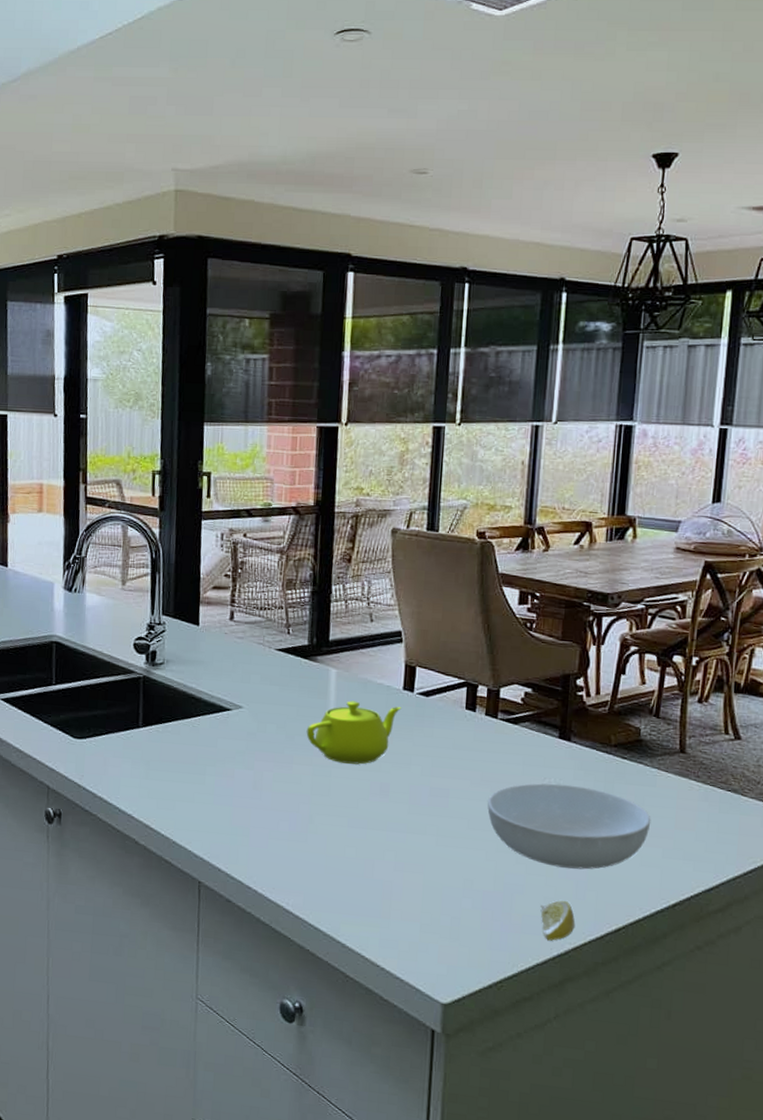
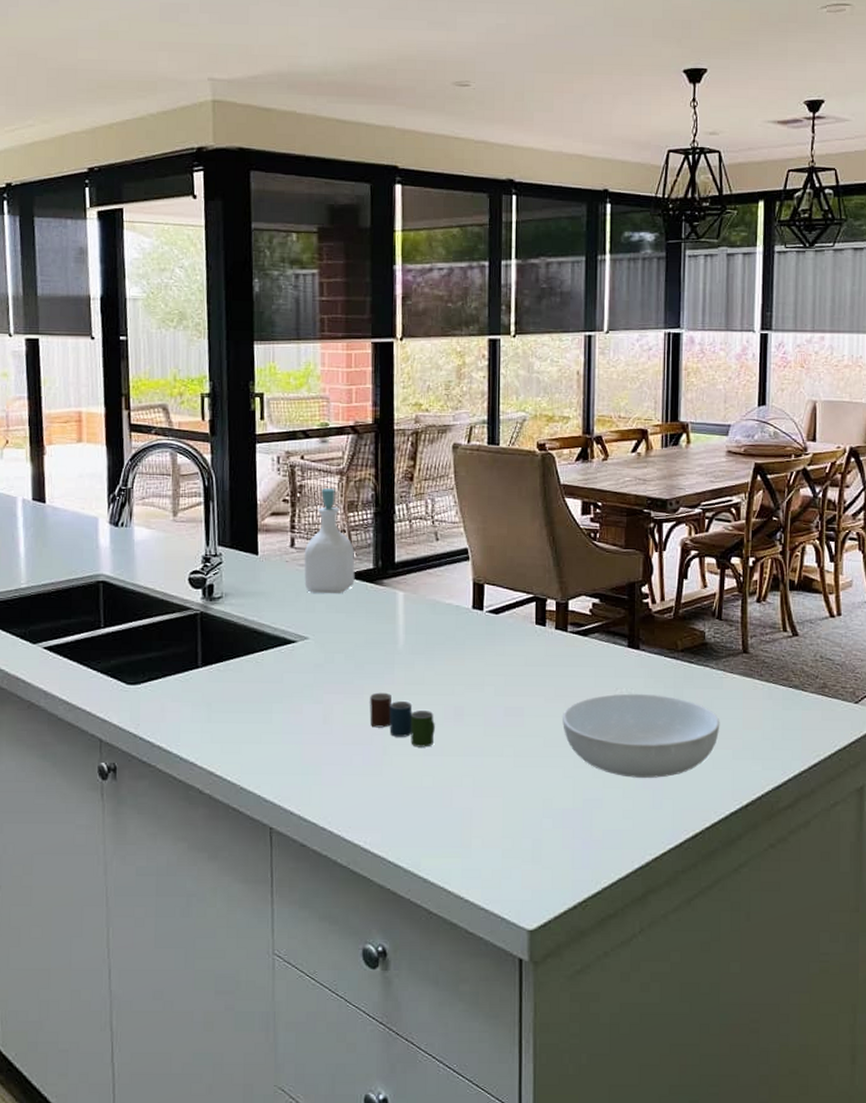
soap bottle: none [241,566,291,668] -> present [304,489,355,594]
cup: none [297,763,361,820] -> present [370,692,435,747]
teapot: present [306,701,402,765] -> none [376,623,472,689]
lemon: present [540,900,575,941] -> none [620,812,653,854]

